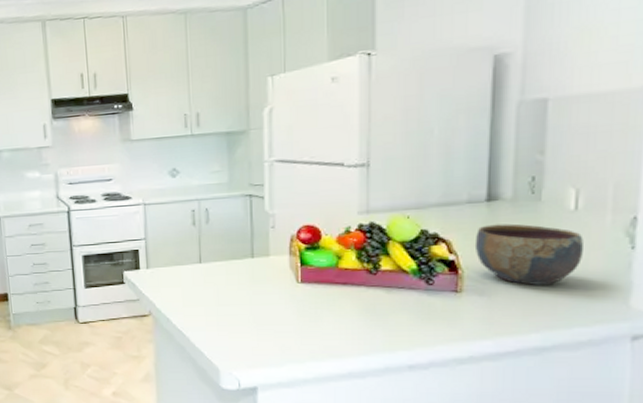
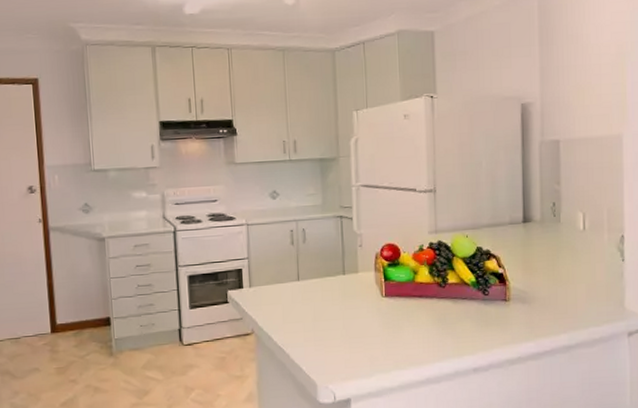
bowl: present [474,223,583,285] -> none [516,241,591,293]

